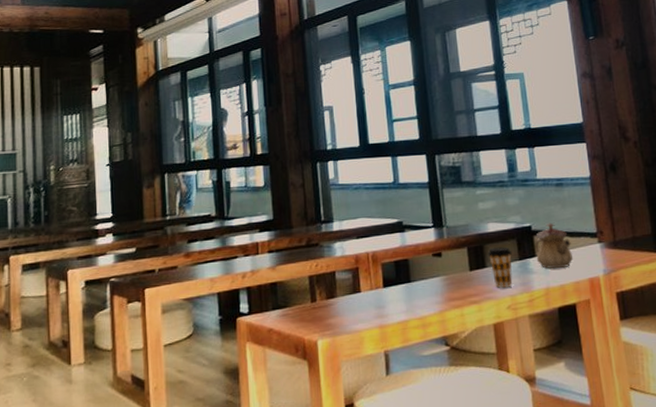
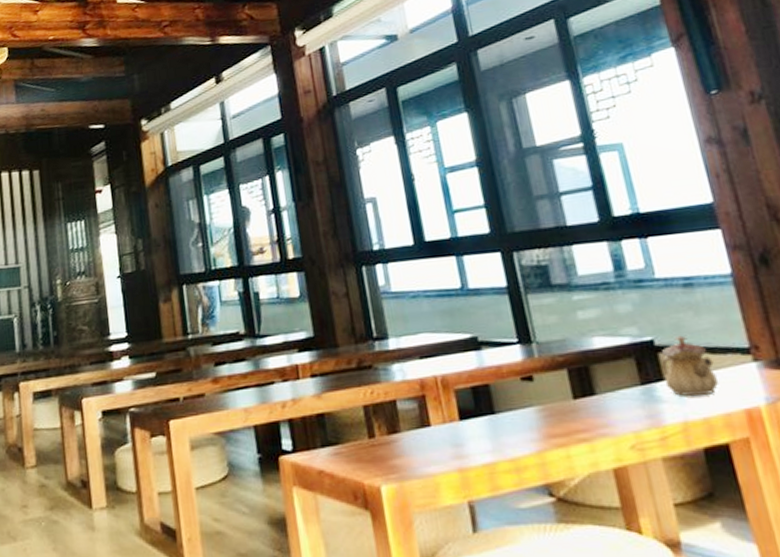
coffee cup: present [487,246,513,288] -> none [595,367,635,422]

